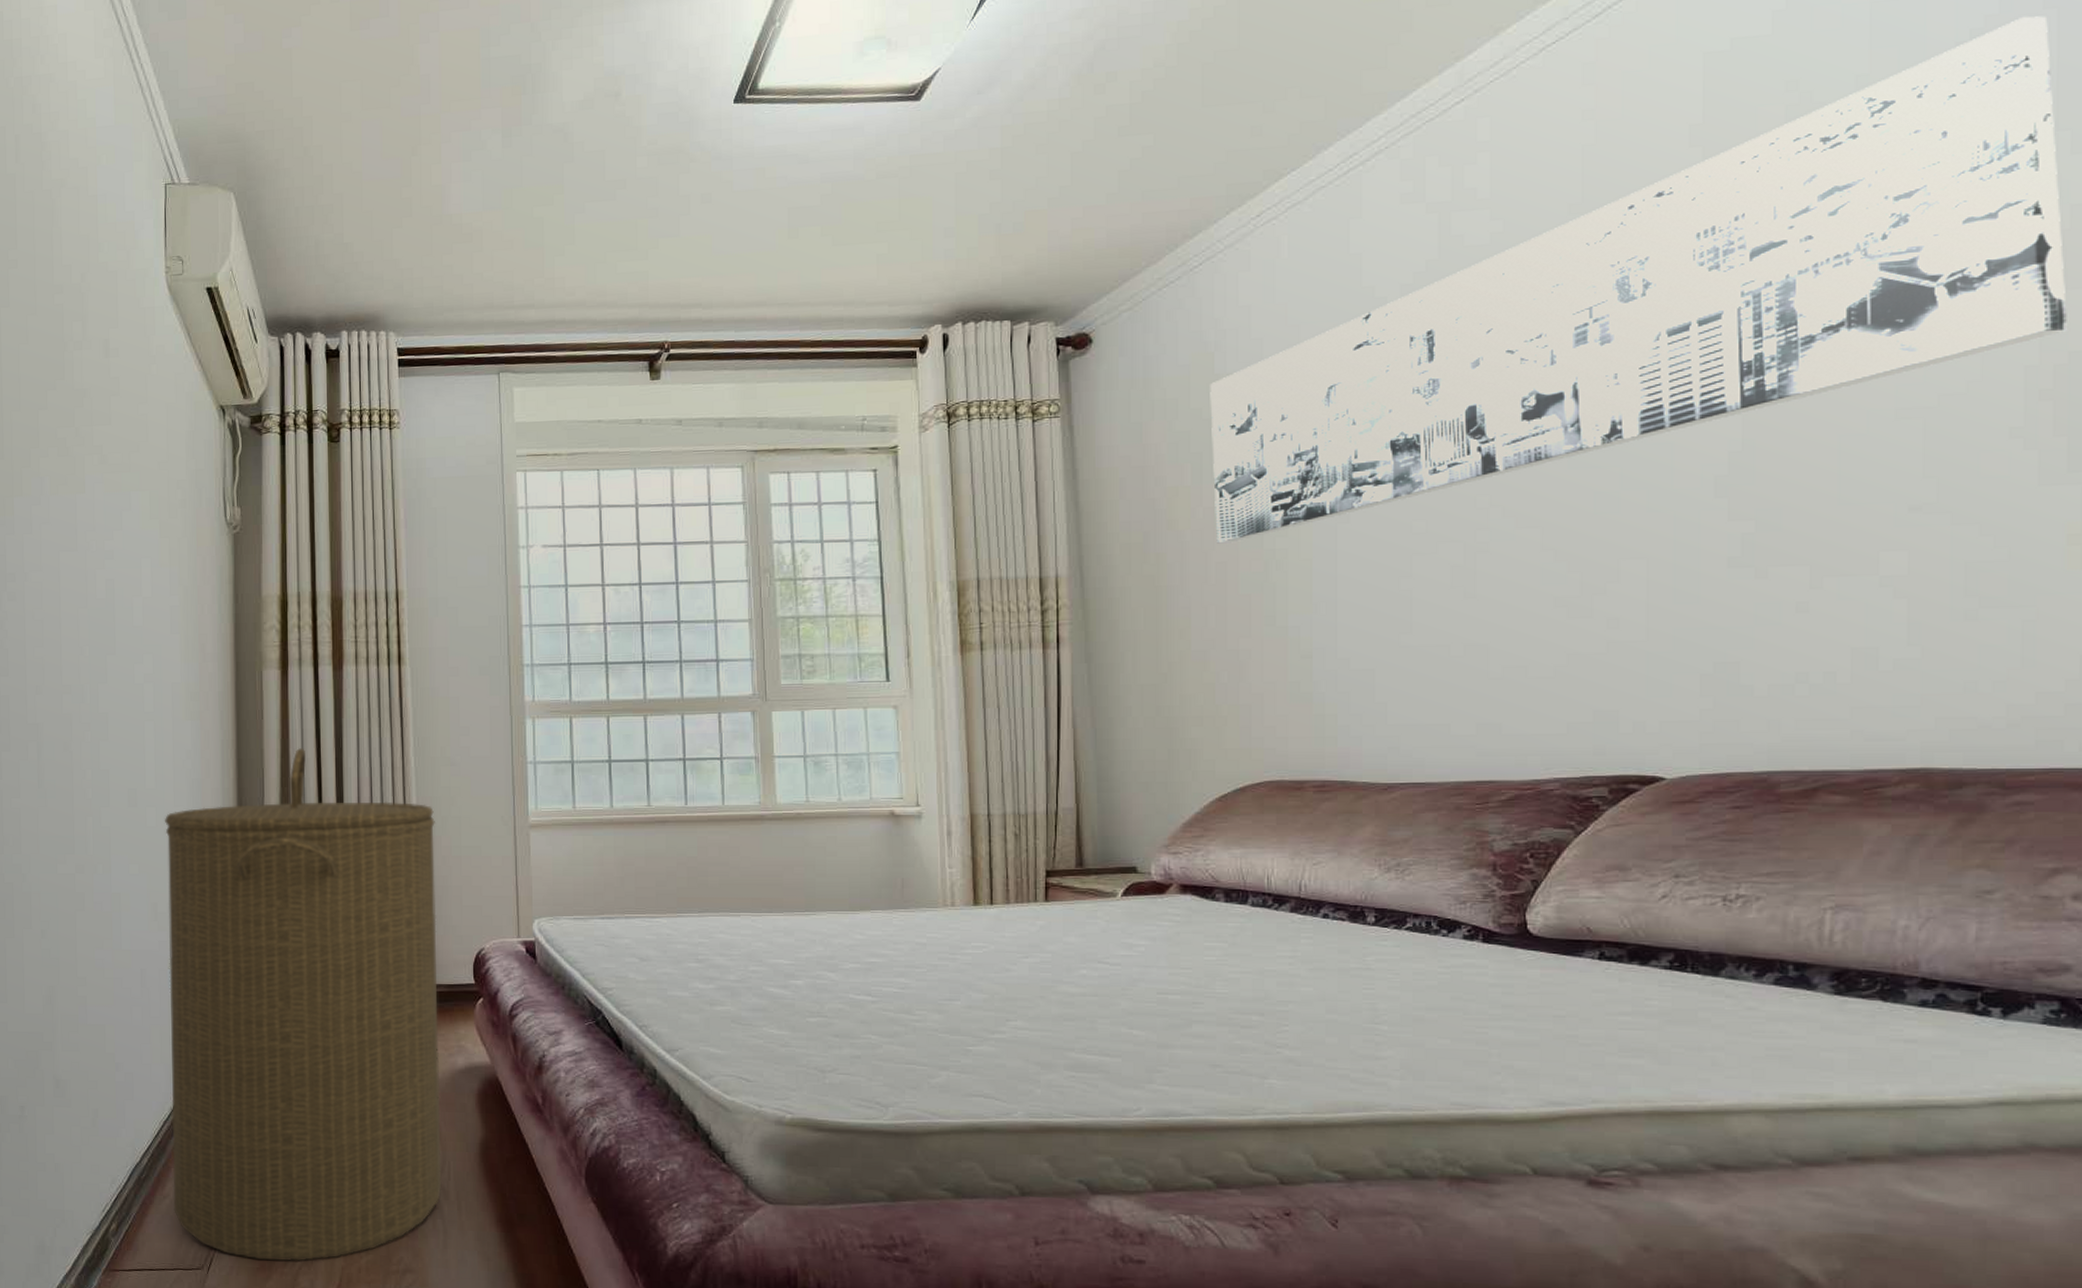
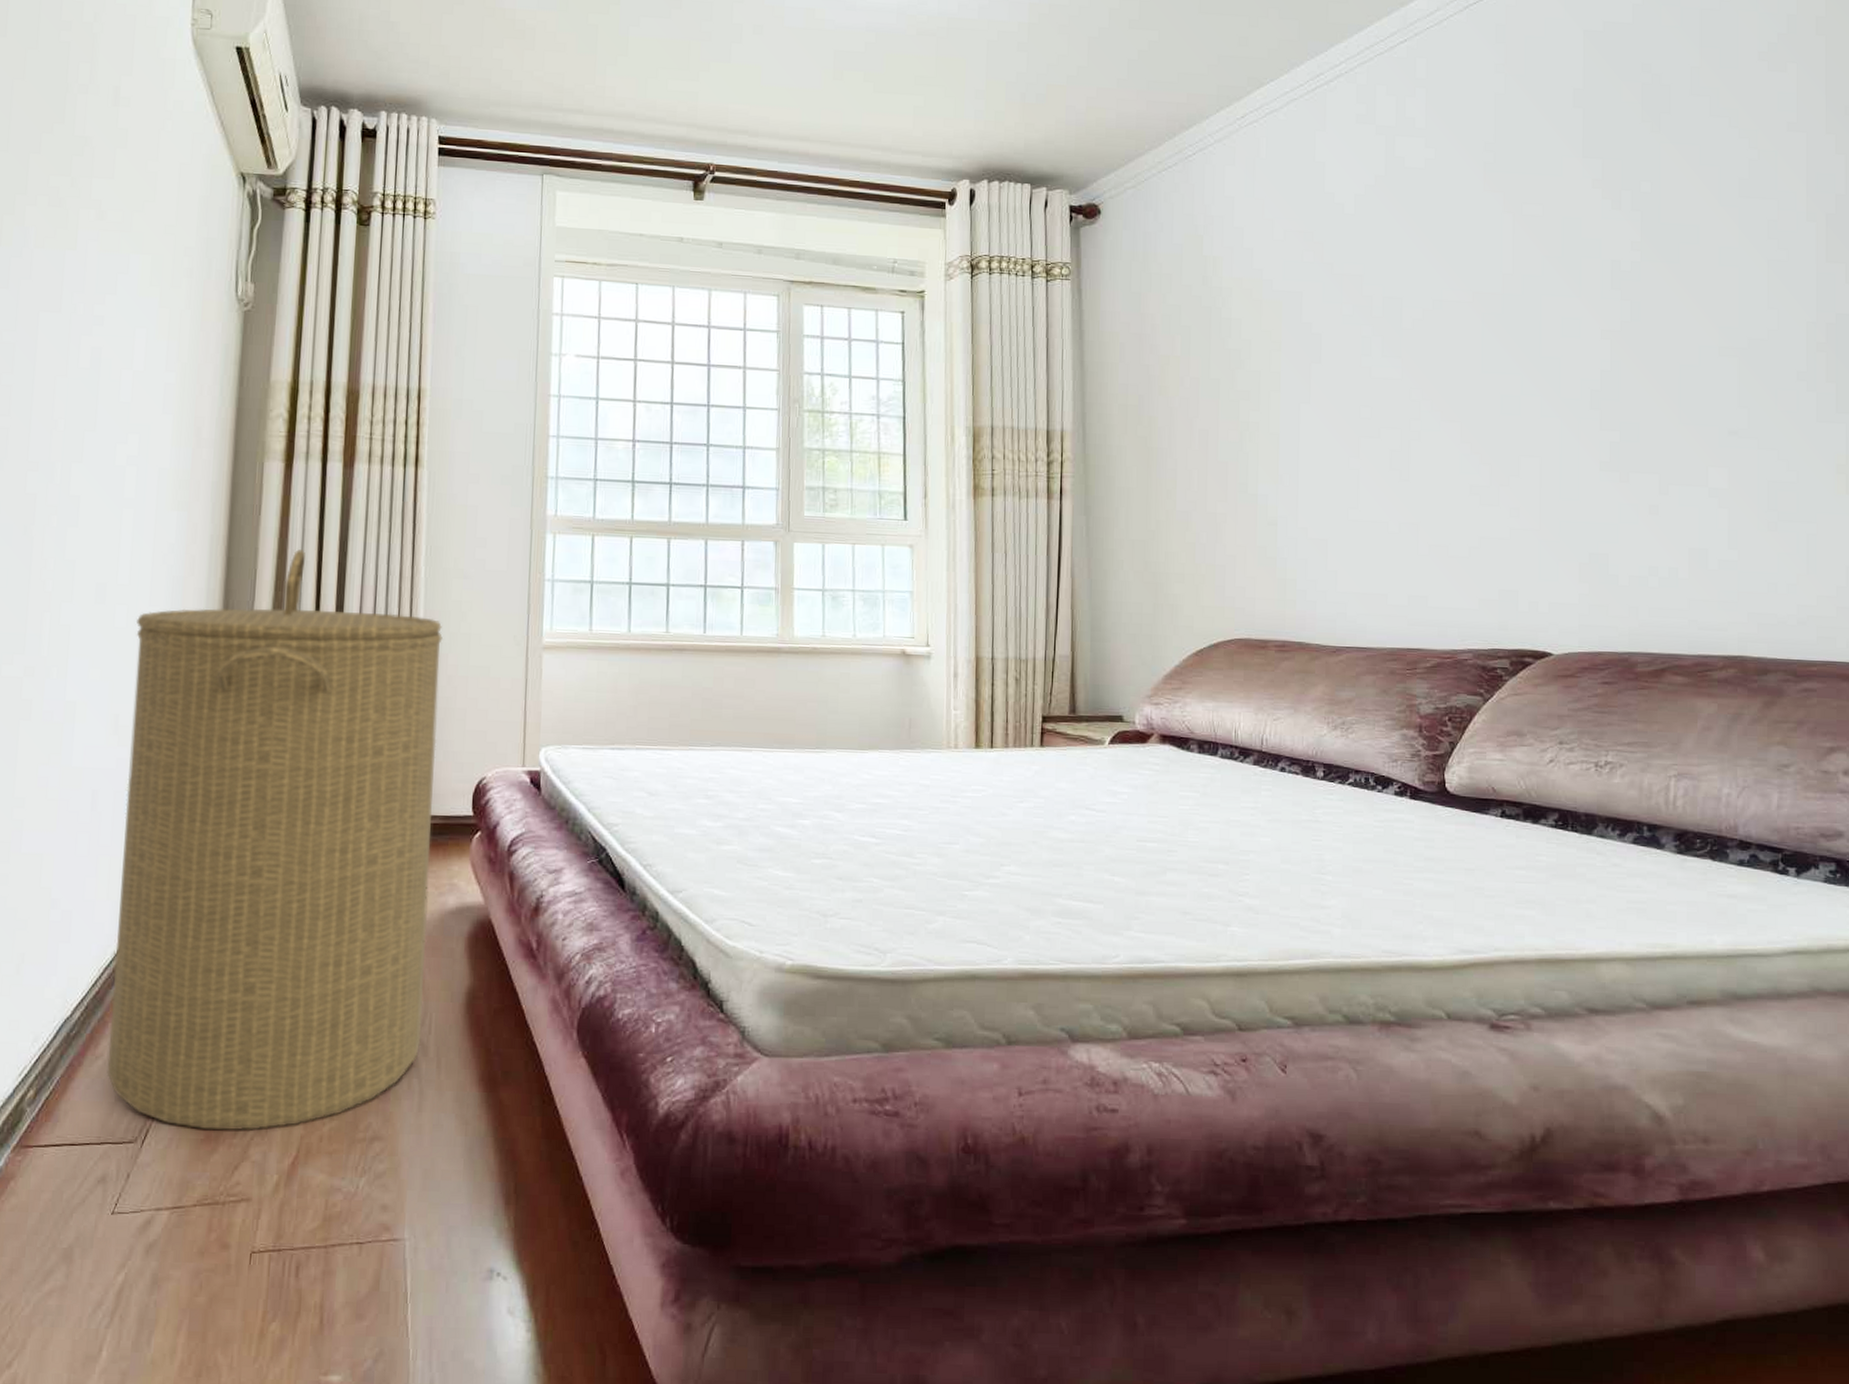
wall art: present [1210,16,2069,544] -> none [1198,38,1836,413]

